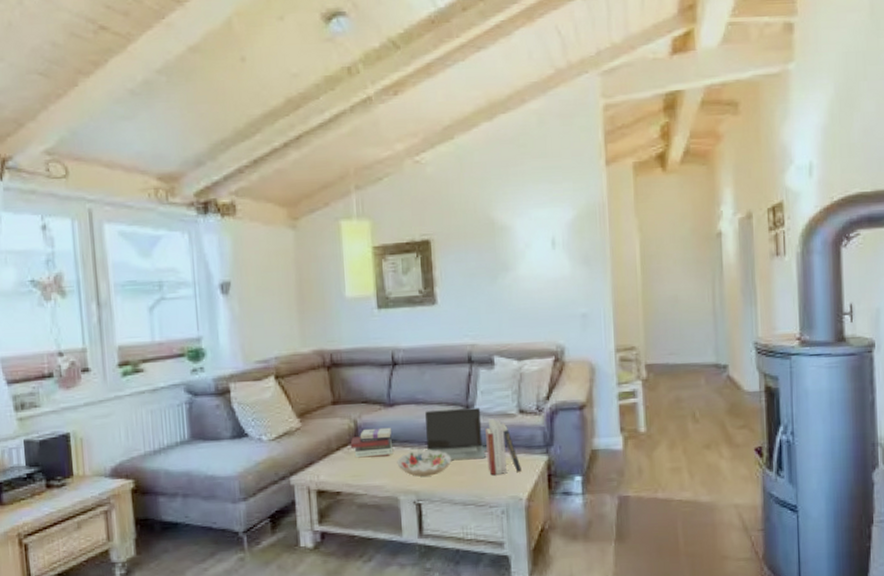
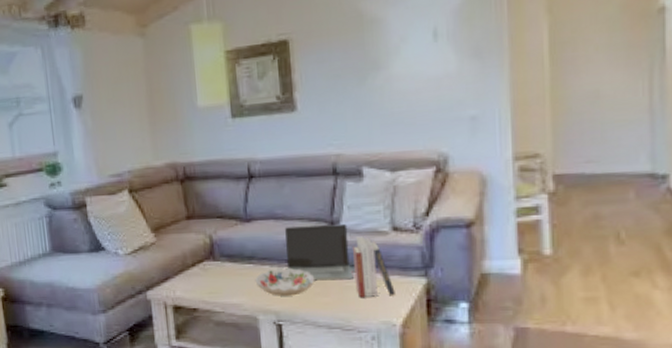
books: present [350,427,394,458] -> none [205,243,251,275]

